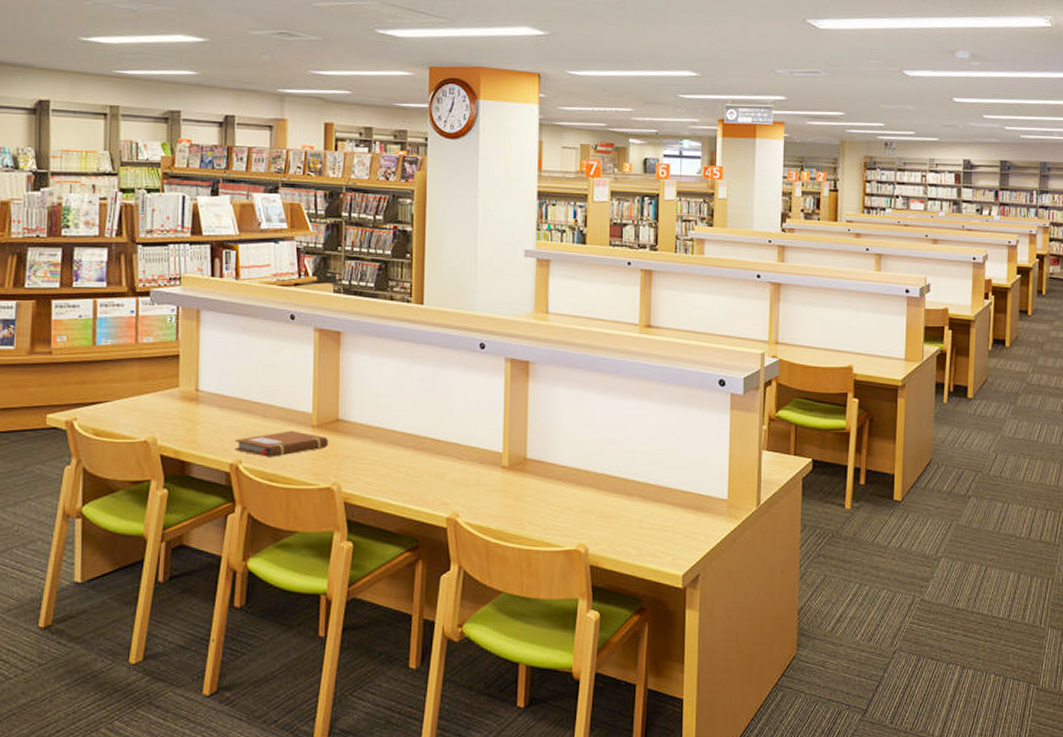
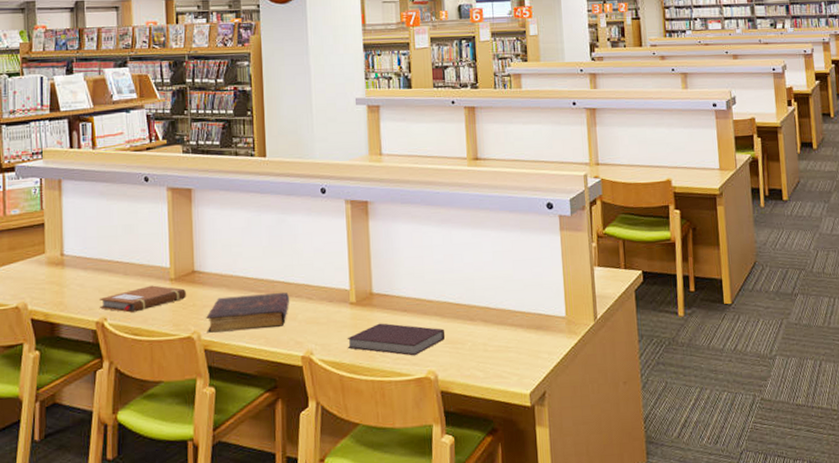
book: none [348,449,439,486] -> present [206,293,290,333]
notebook: none [495,490,600,527] -> present [347,323,446,356]

